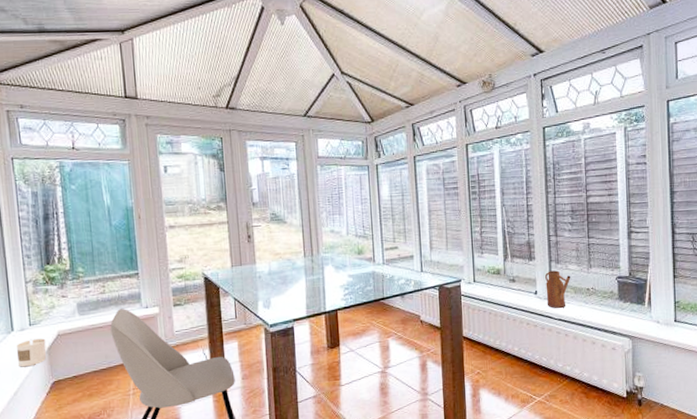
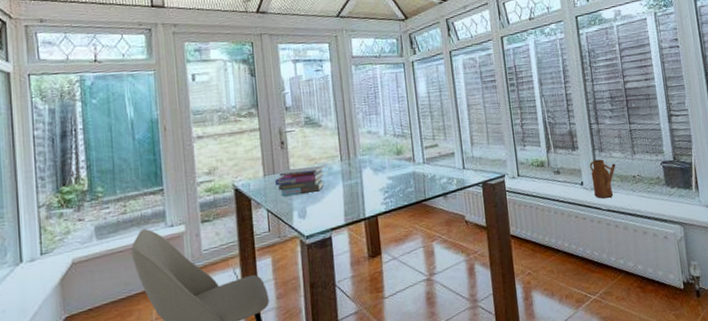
candle: present [17,338,47,367] -> none [25,268,59,304]
books: none [242,260,289,287] -> present [275,166,325,196]

